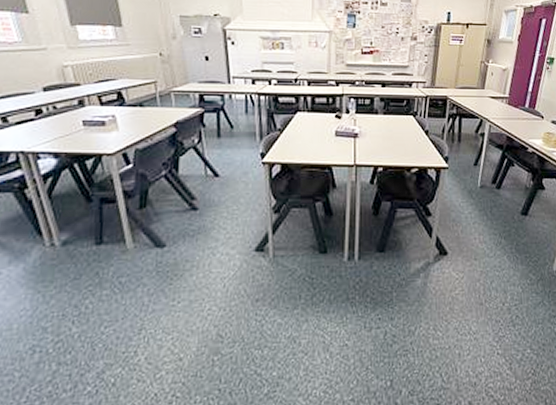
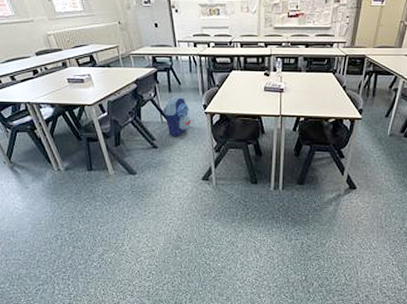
backpack: none [208,142,244,195] -> present [163,96,191,137]

